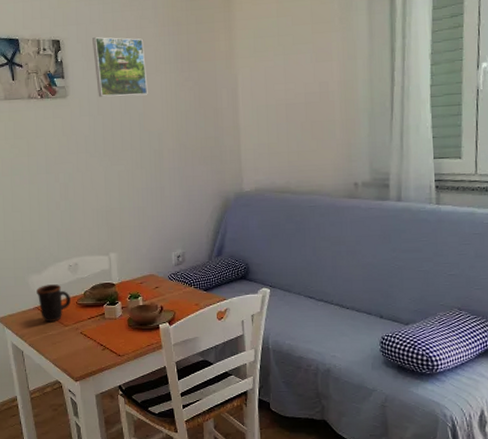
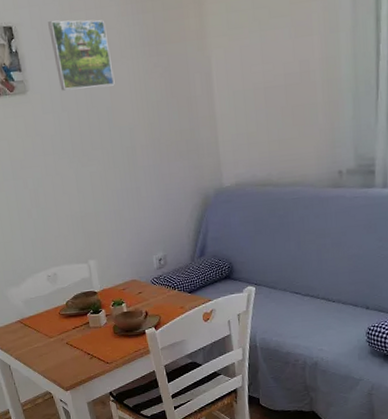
mug: present [36,284,71,323] -> none [17,296,53,335]

